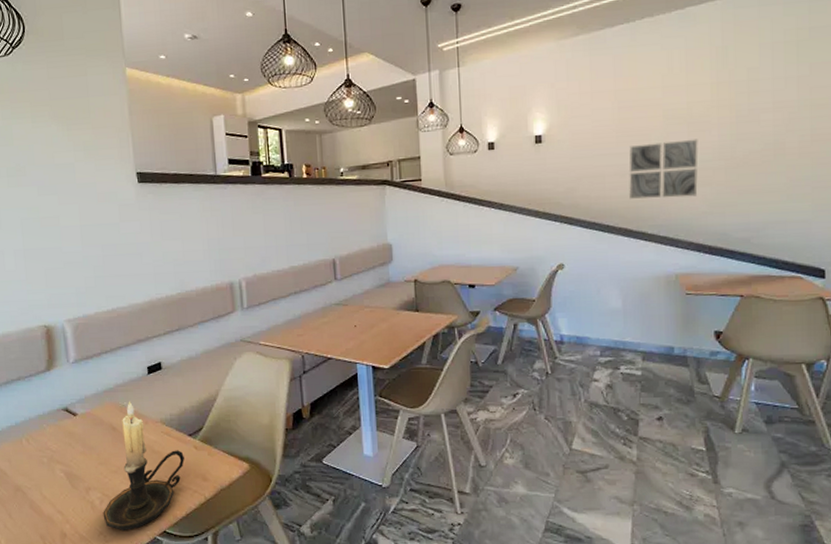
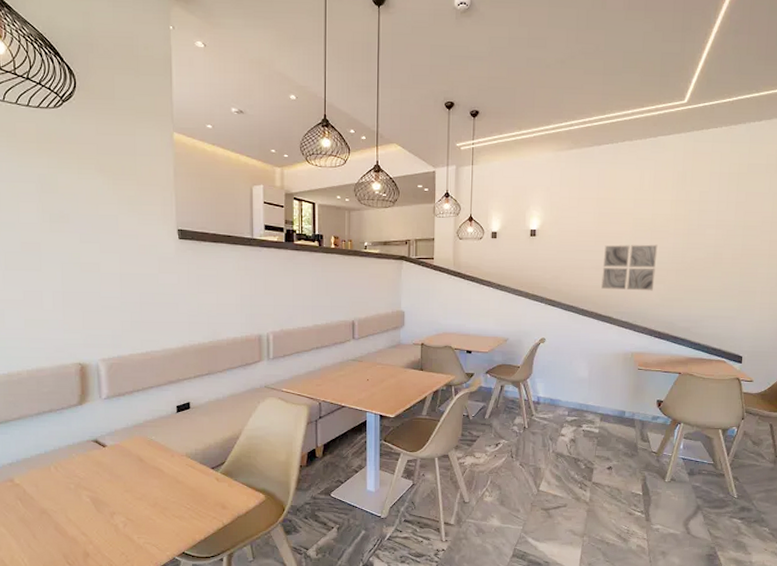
candle holder: present [103,401,184,530] -> none [126,436,206,551]

